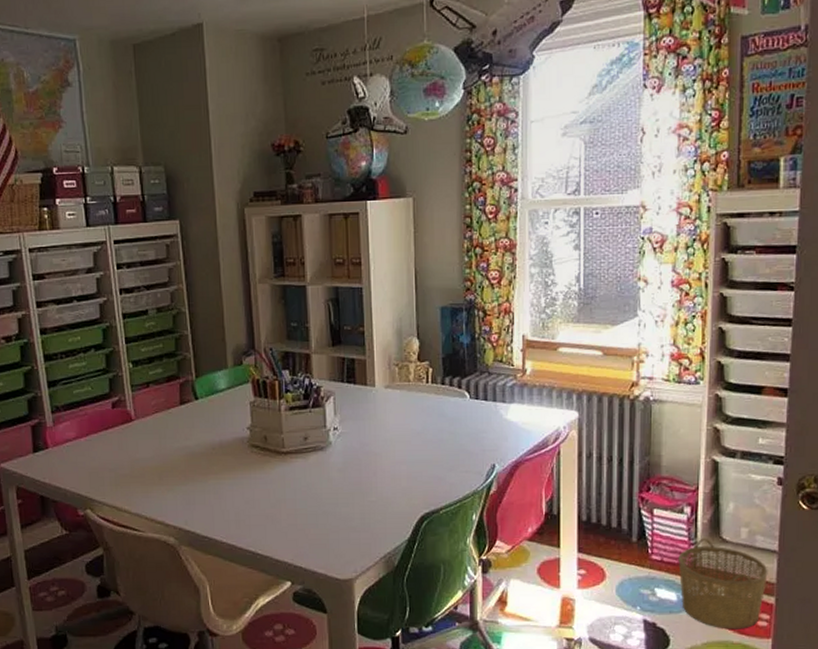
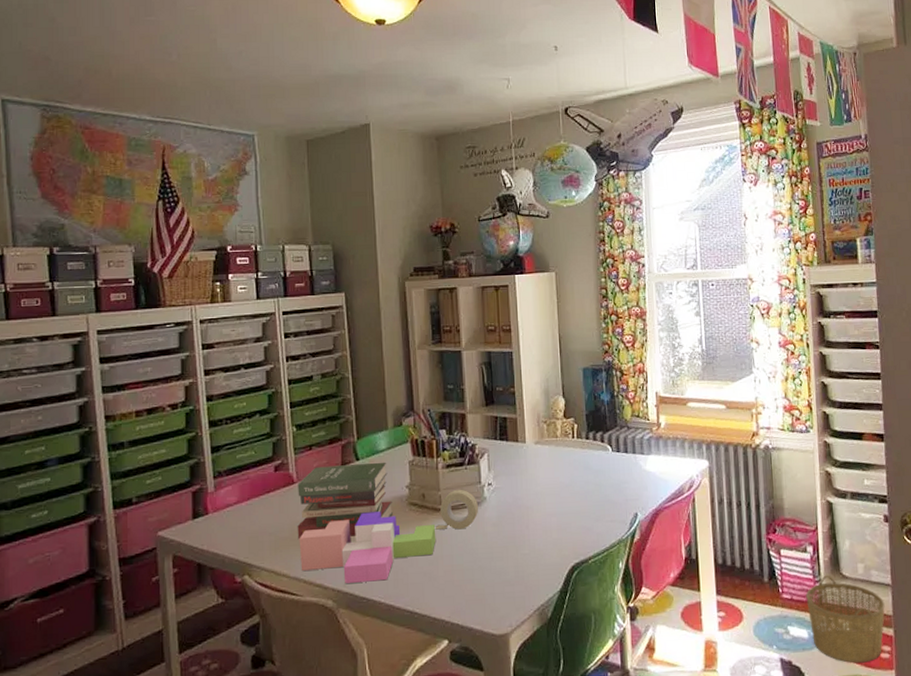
books: none [136,402,234,476] -> present [297,462,393,538]
toy blocks: none [139,452,279,522] -> present [299,511,436,583]
adhesive tape: none [277,432,324,474] -> present [435,489,479,530]

